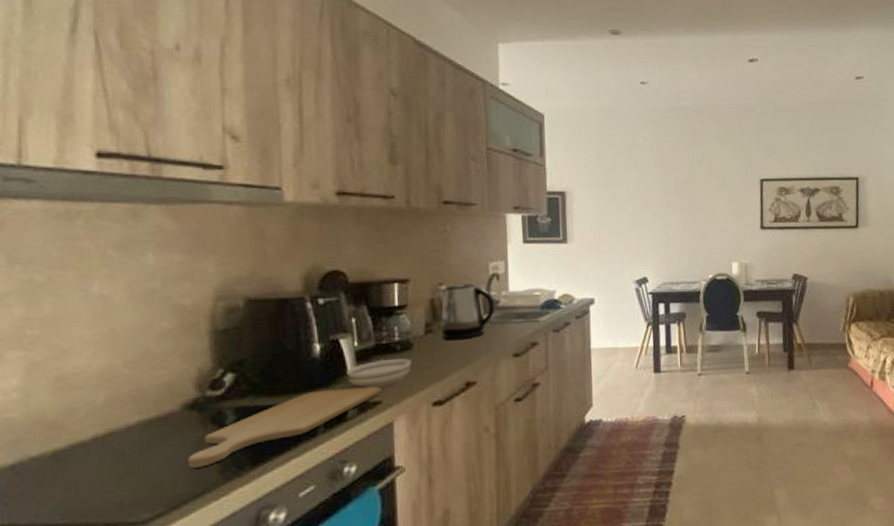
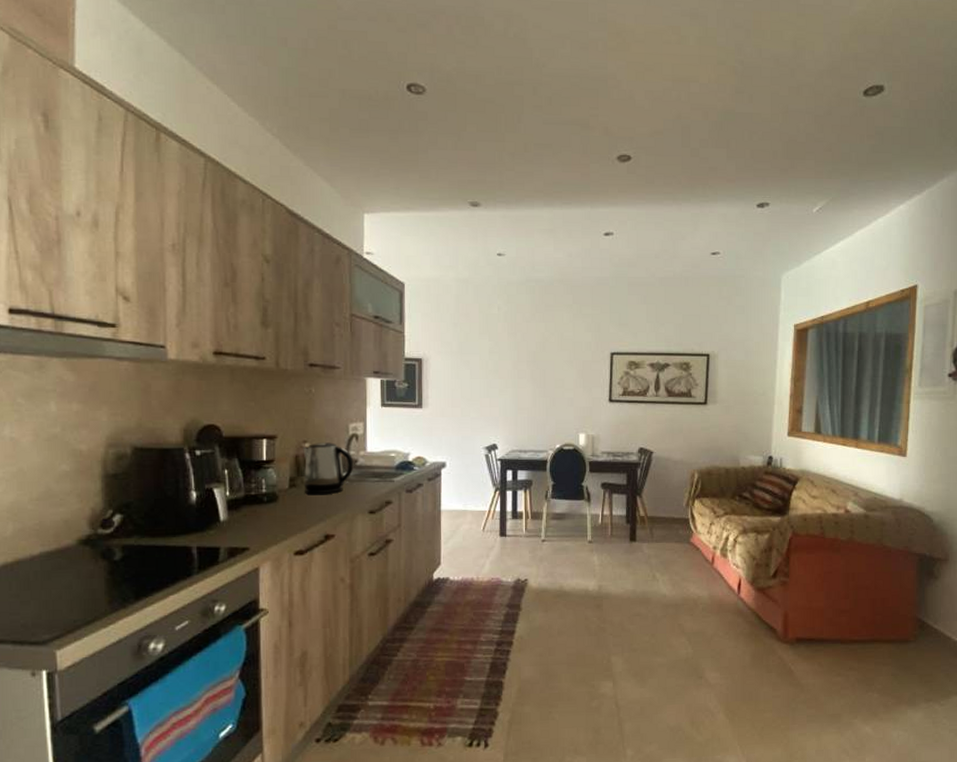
chopping board: present [188,386,382,468] -> none [82,533,250,597]
bowl: present [346,358,412,389] -> none [219,509,277,536]

